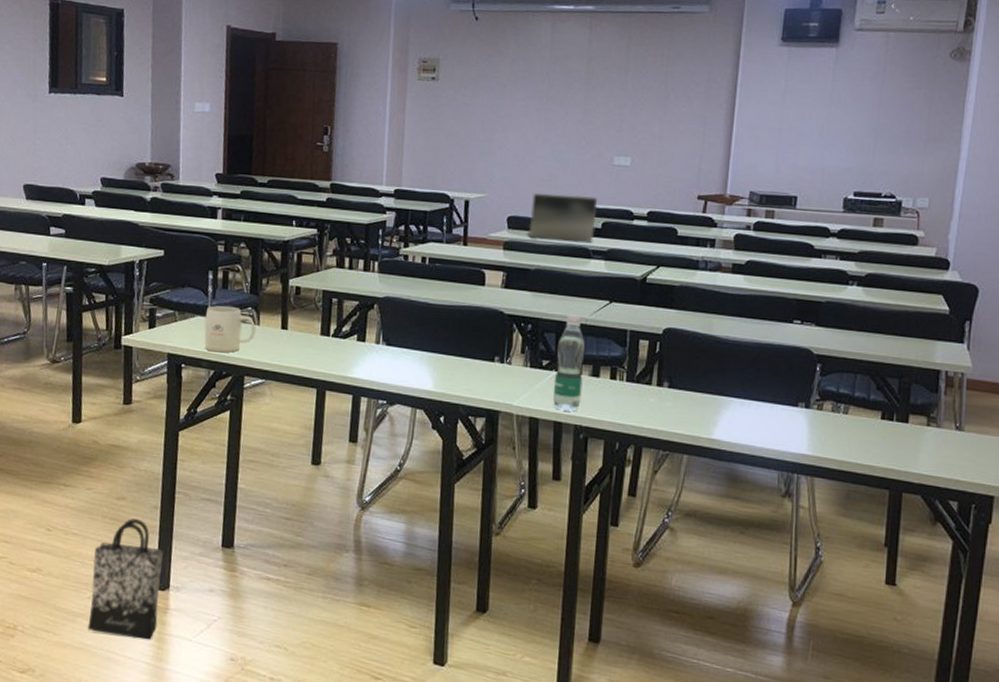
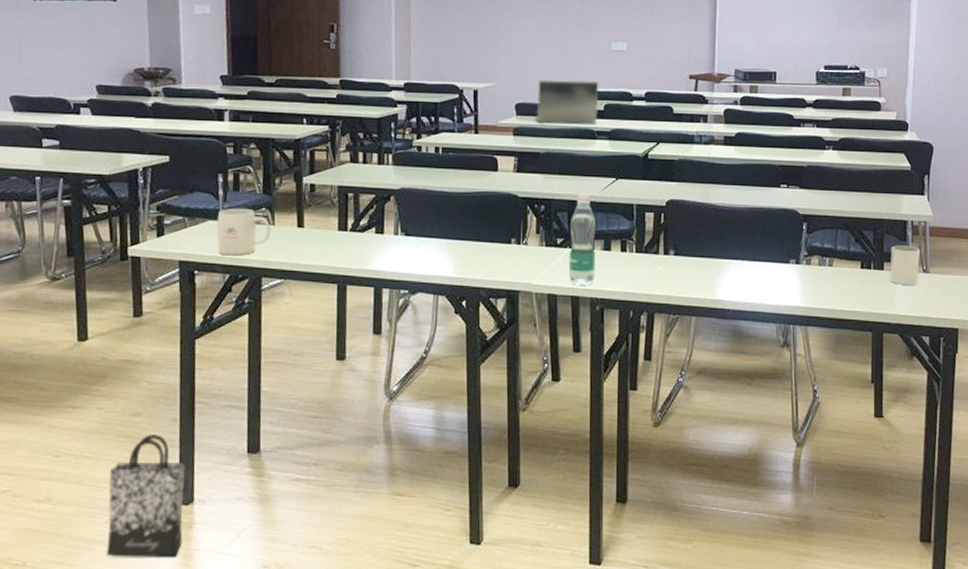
cup: none [915,396,954,443] -> present [890,245,920,285]

